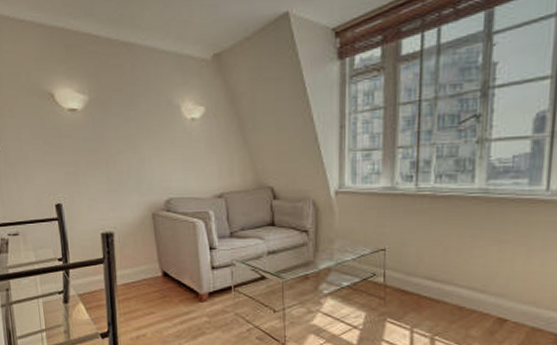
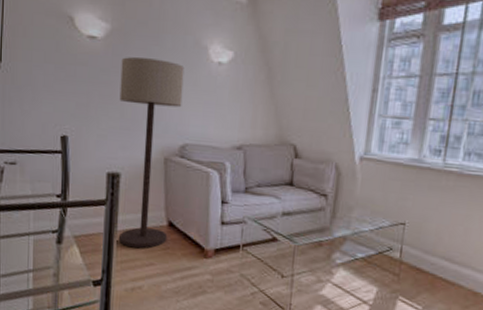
floor lamp: none [102,122,164,300] -> present [118,57,185,248]

